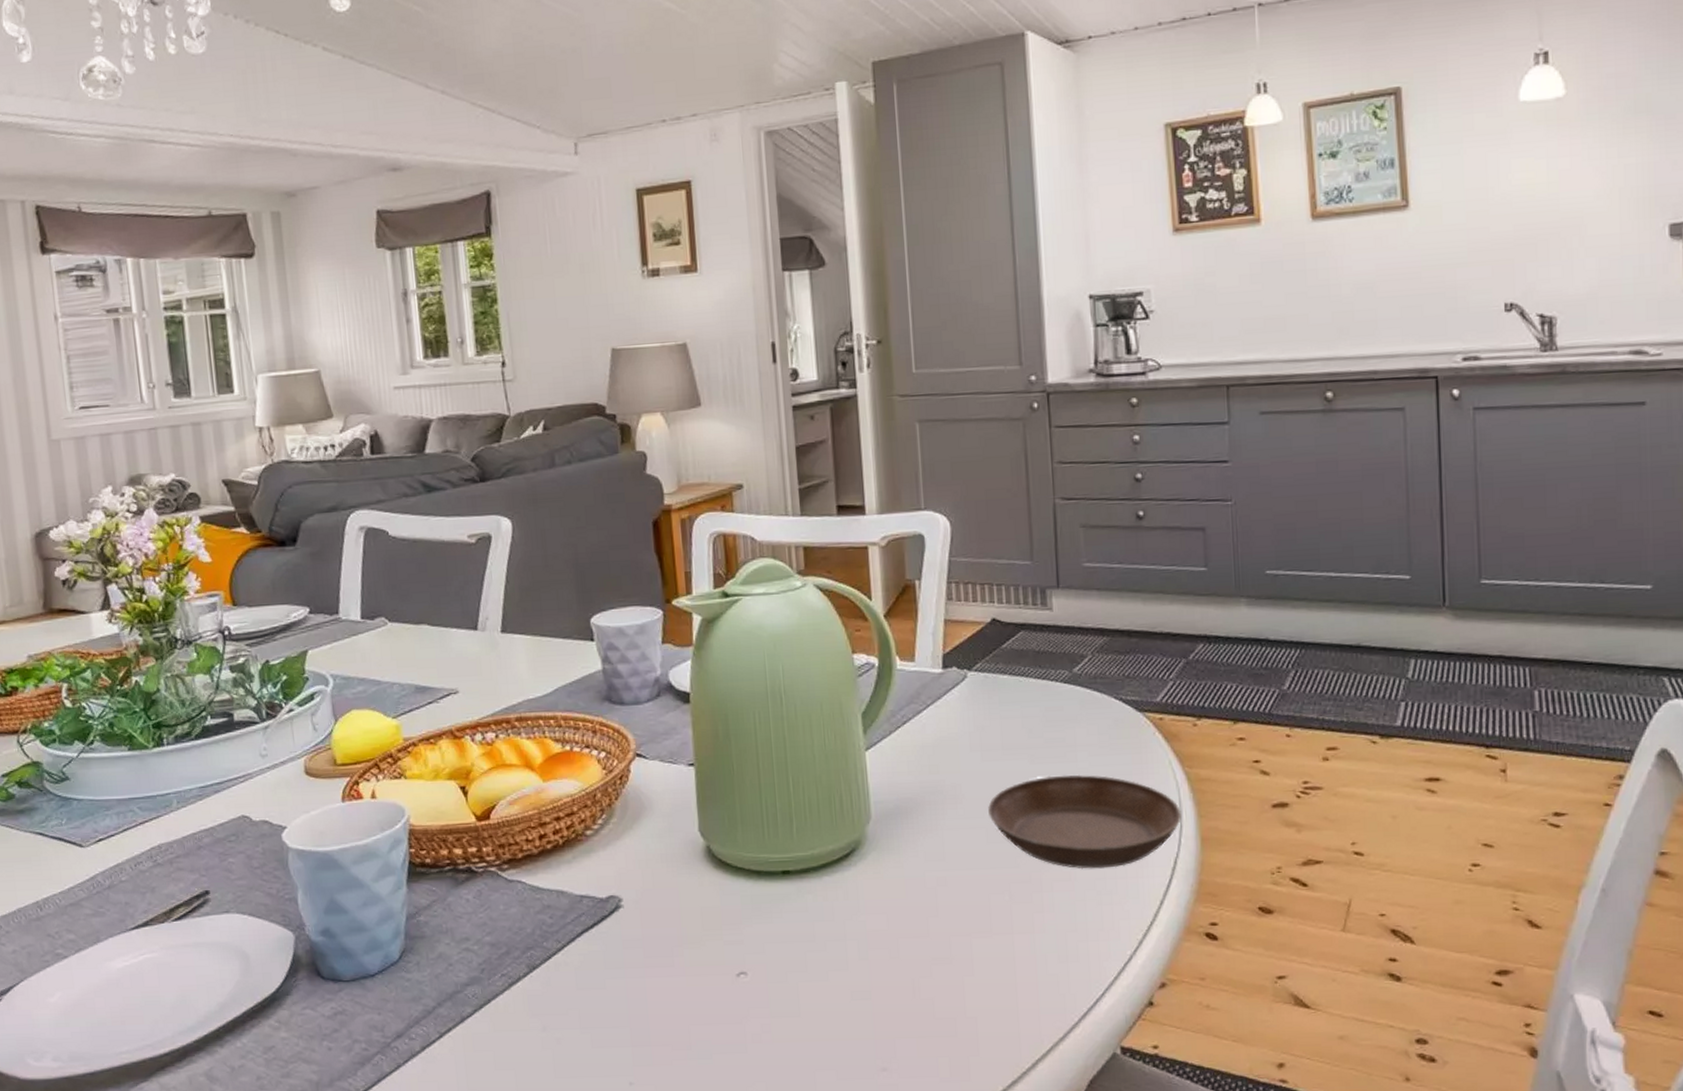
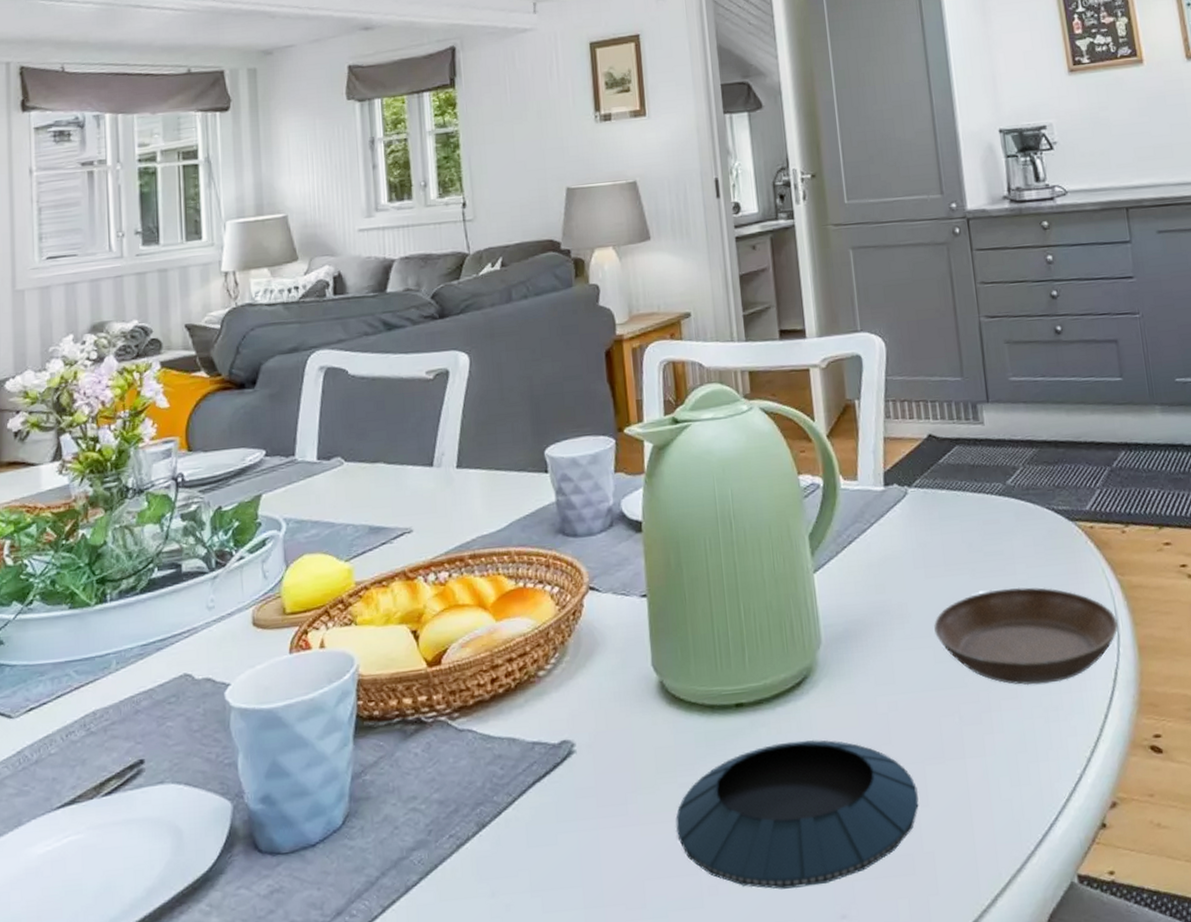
saucer: none [721,908,964,1041] -> present [675,739,919,889]

